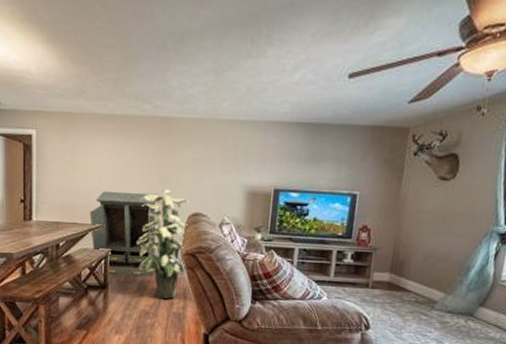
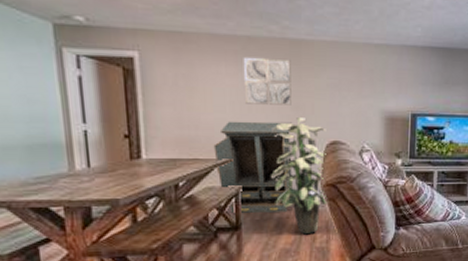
wall art: none [118,133,161,178] -> present [243,57,291,105]

